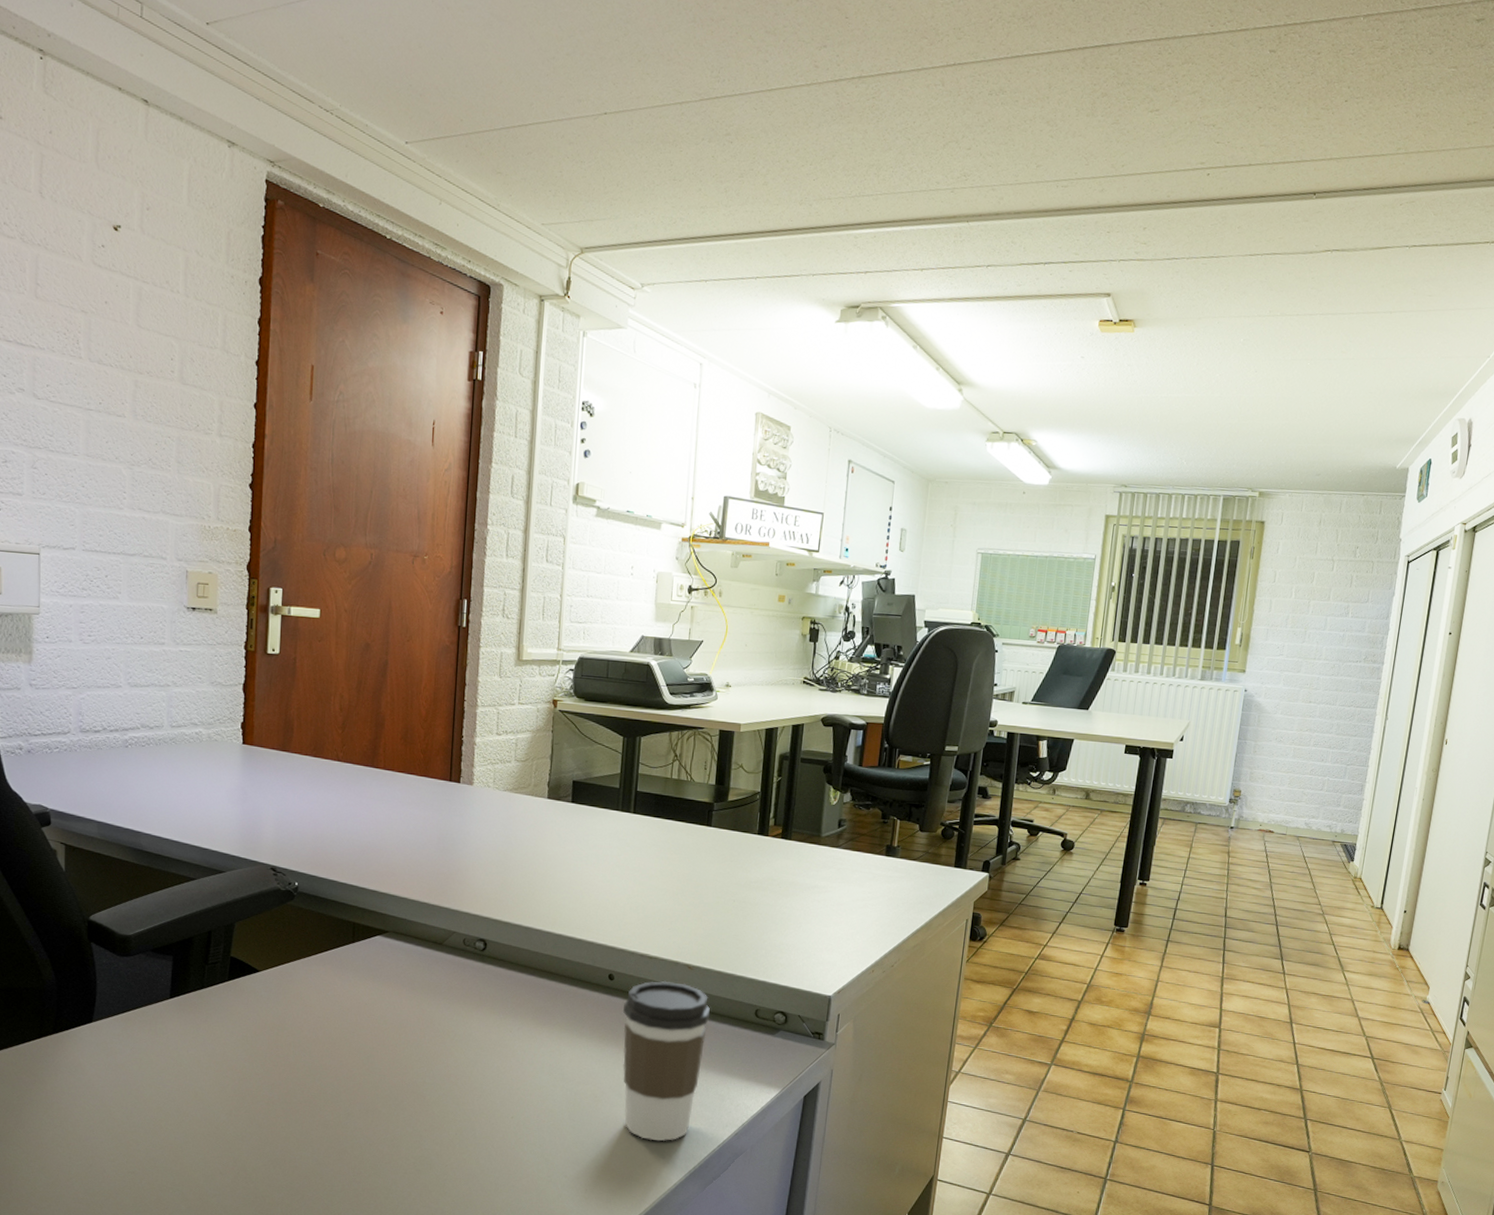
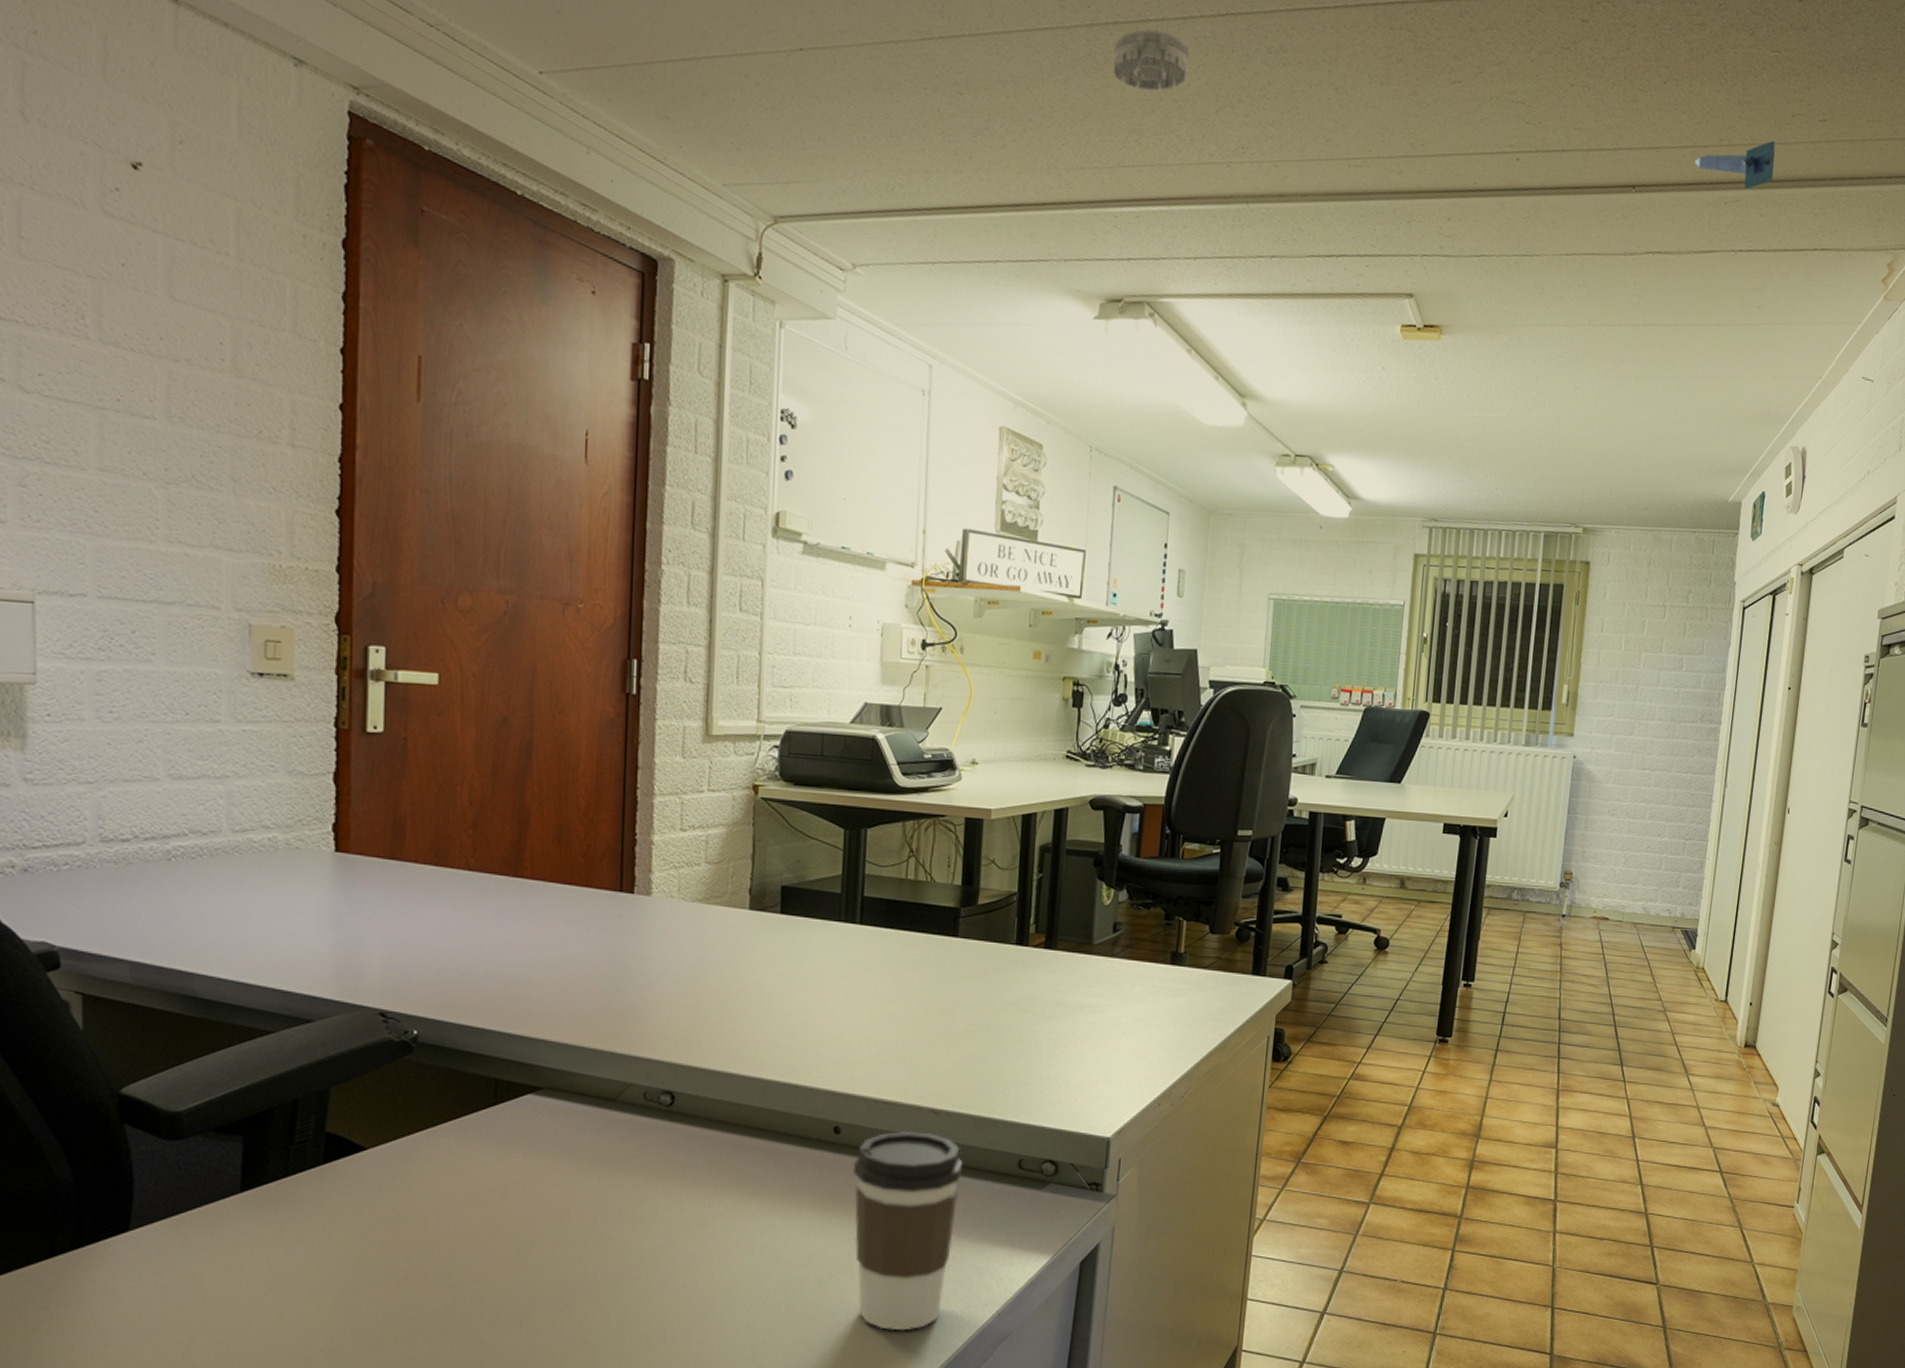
smoke detector: none [856,80,922,132] -> present [1112,28,1189,91]
security camera: none [1372,147,1451,192] -> present [1694,140,1776,189]

